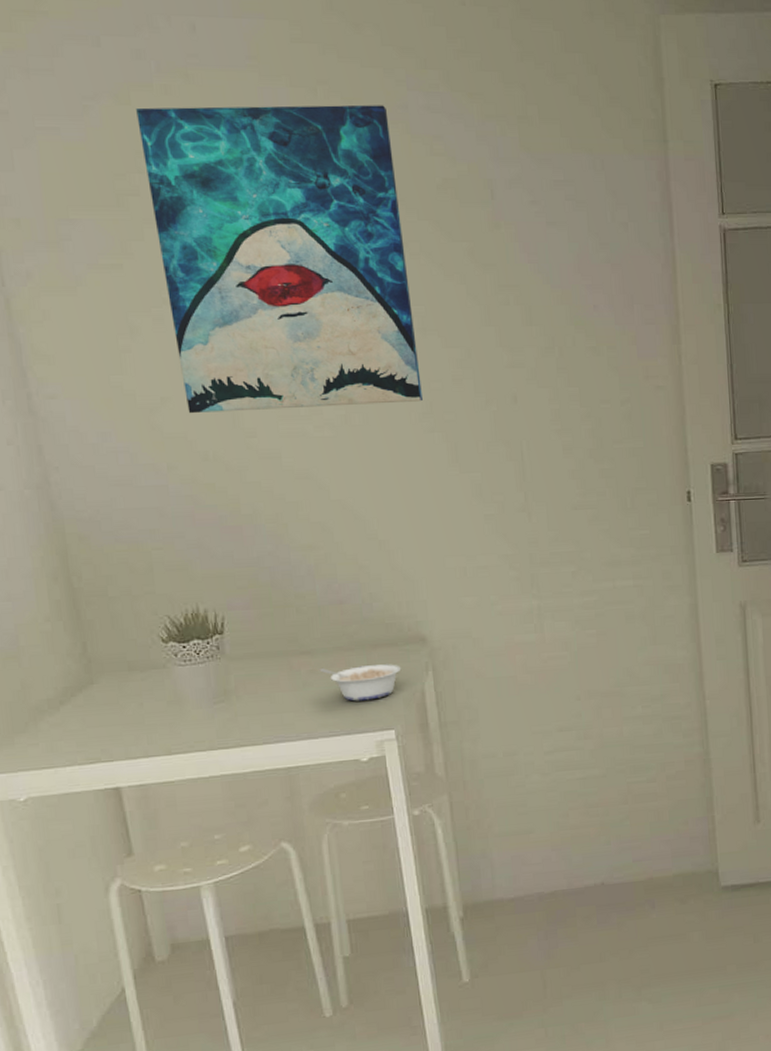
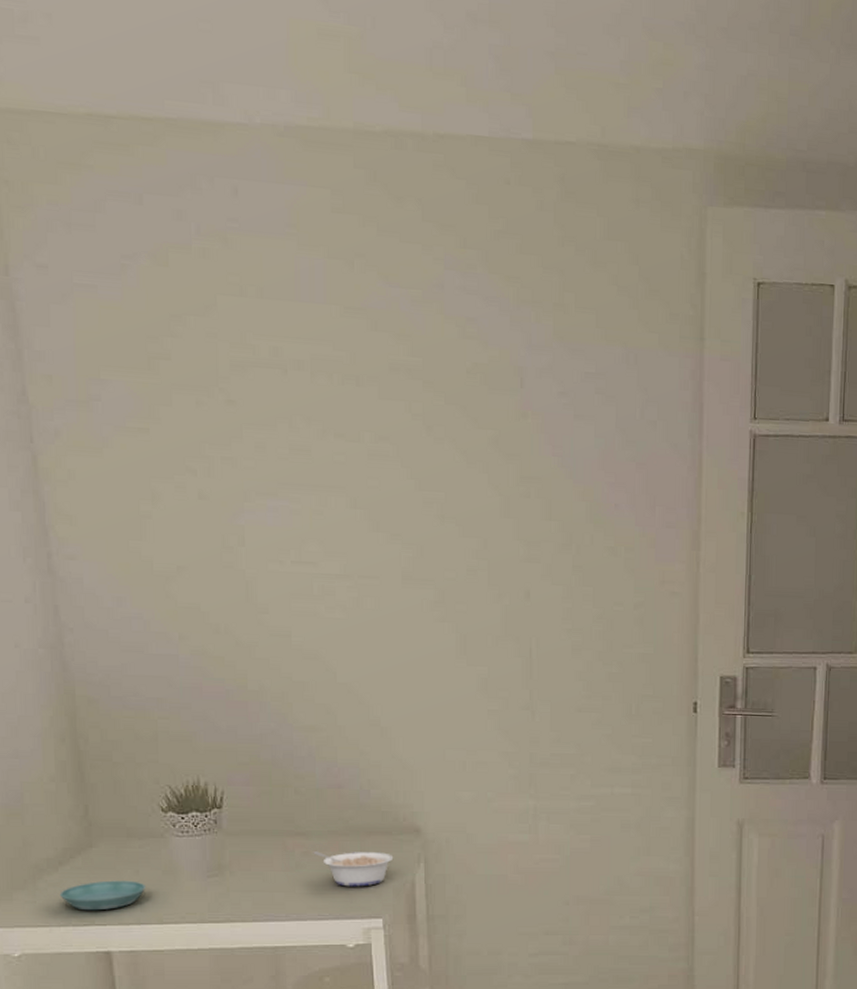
saucer: none [62,714,151,748] -> present [59,880,145,911]
wall art: present [136,104,422,413] -> none [173,270,435,590]

